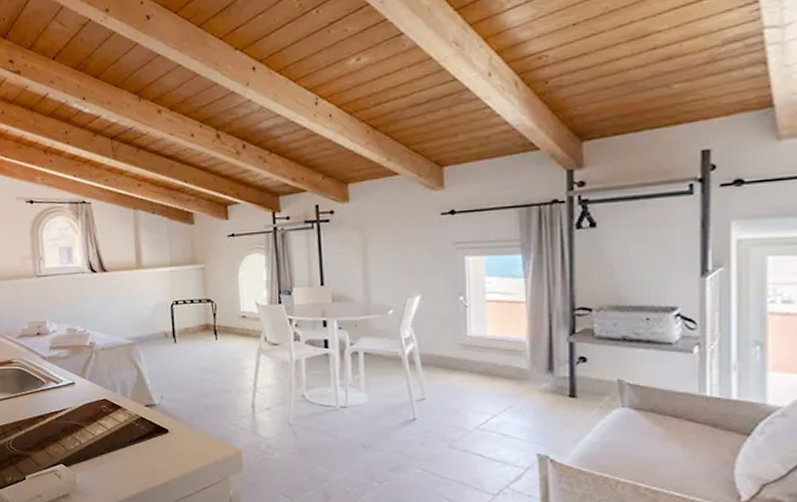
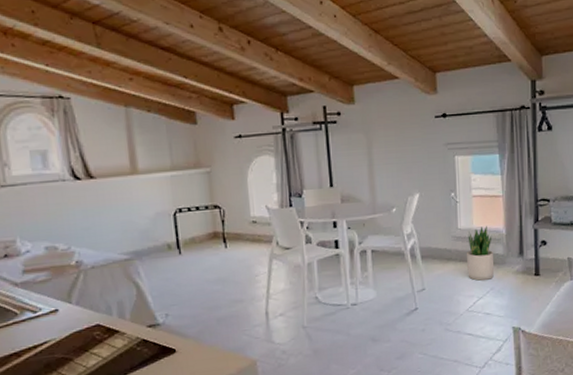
planter: none [478,335,514,397] -> present [467,226,495,281]

